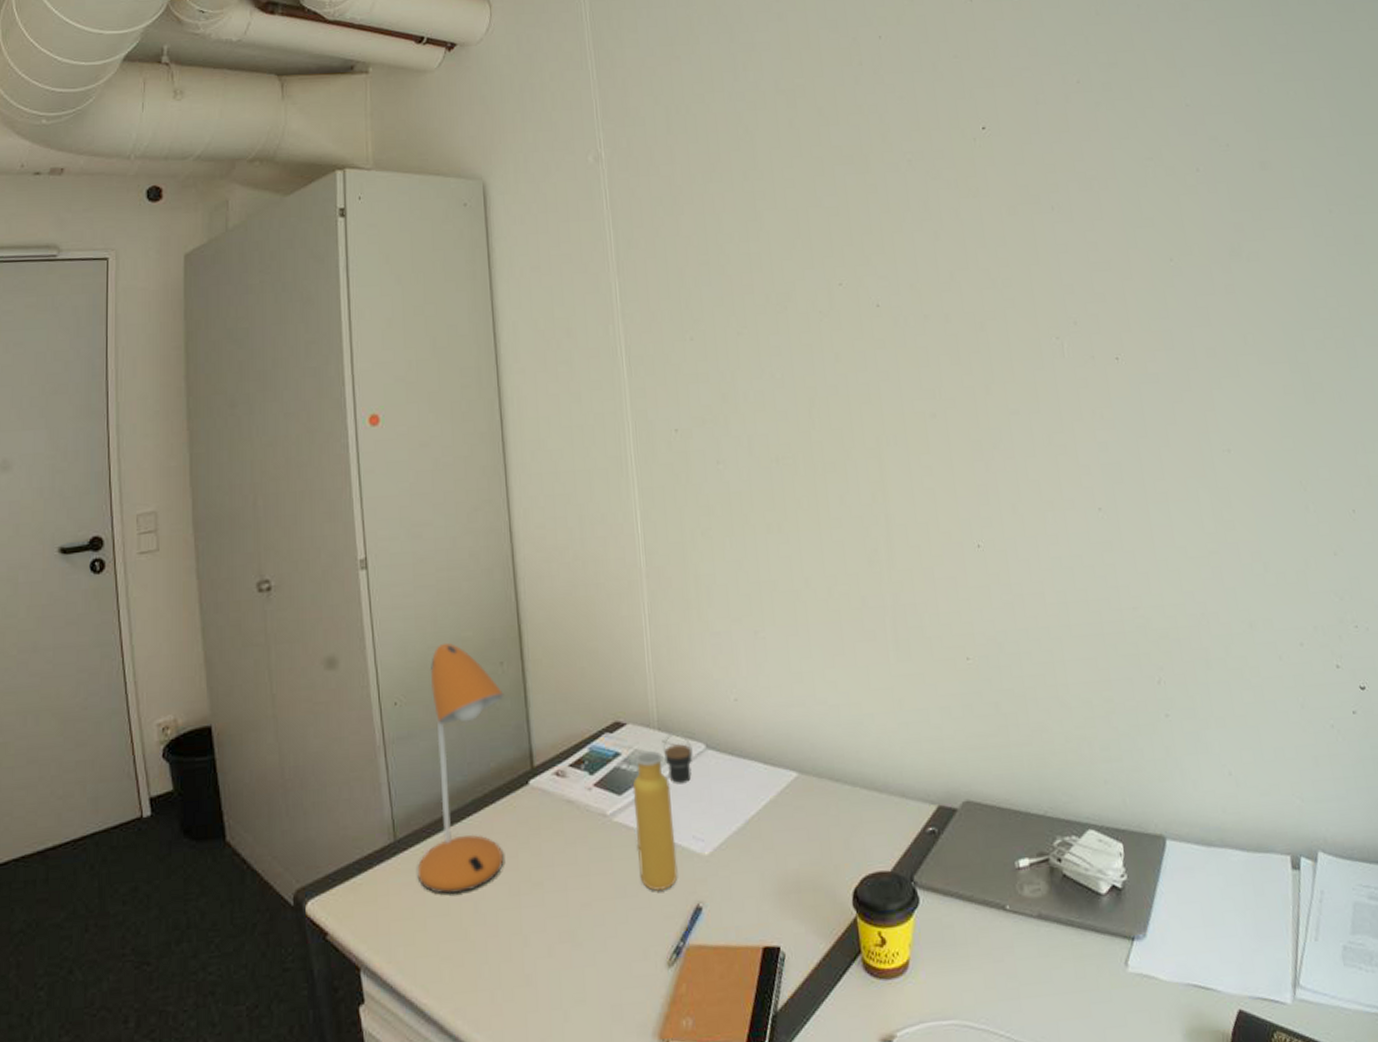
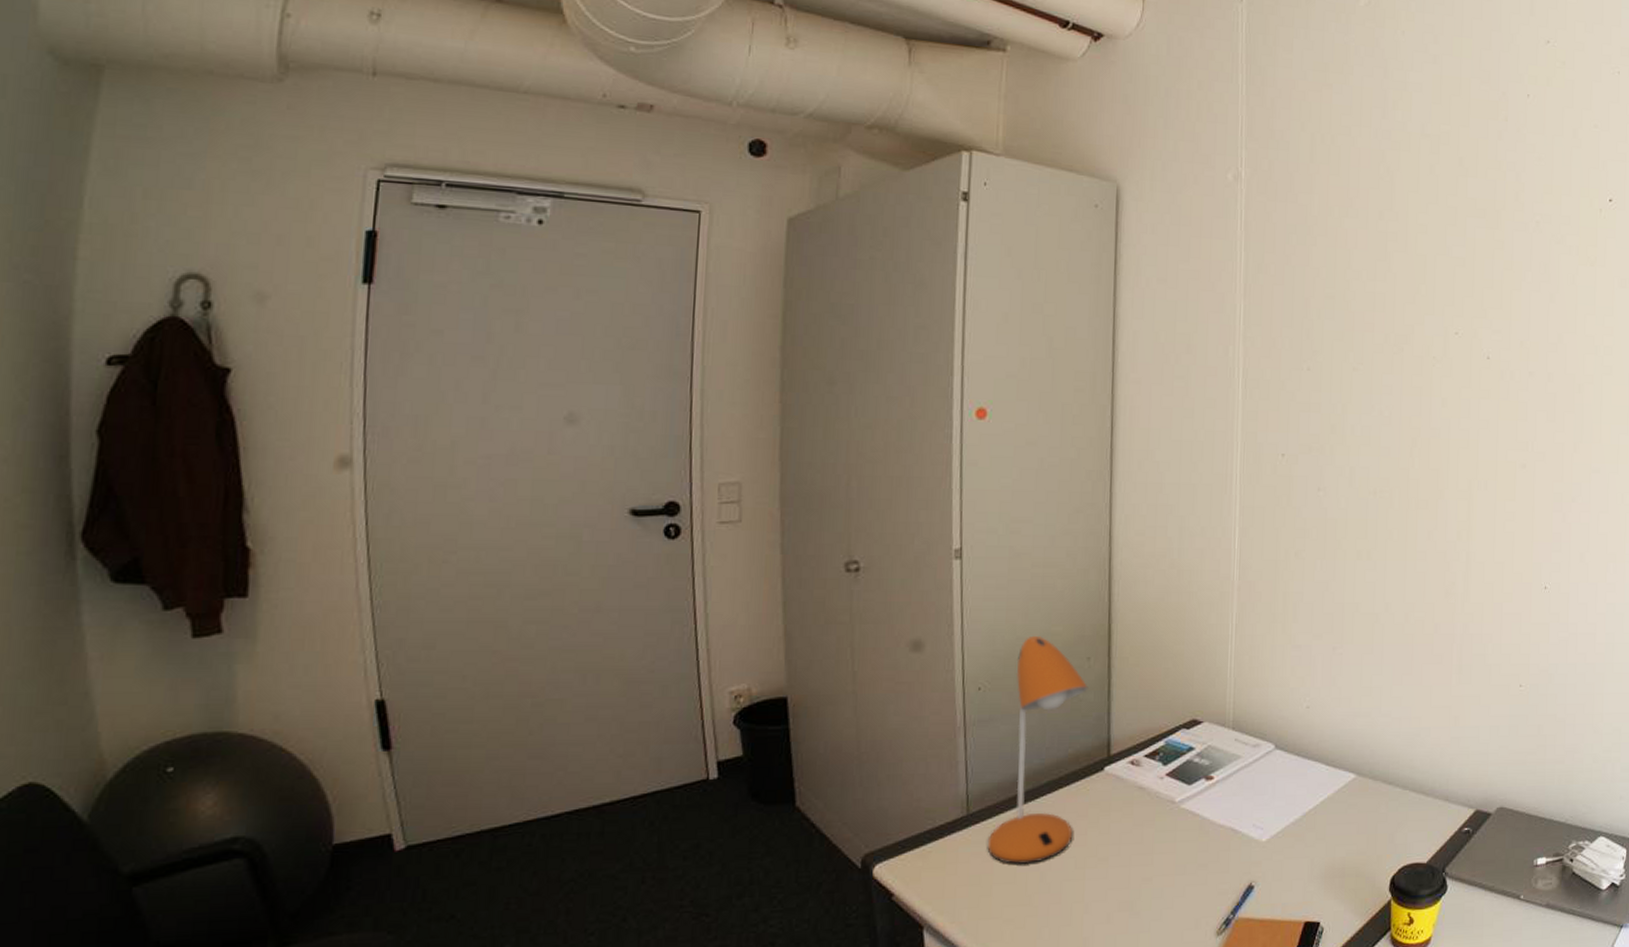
water bottle: present [633,732,693,892] -> none [1200,732,1262,871]

